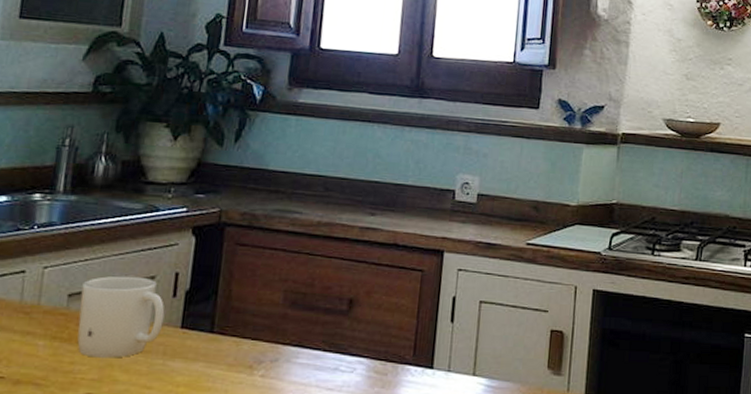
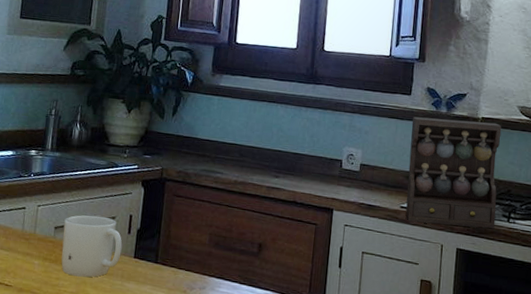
spice rack: none [532,134,645,264] -> present [405,116,502,229]

